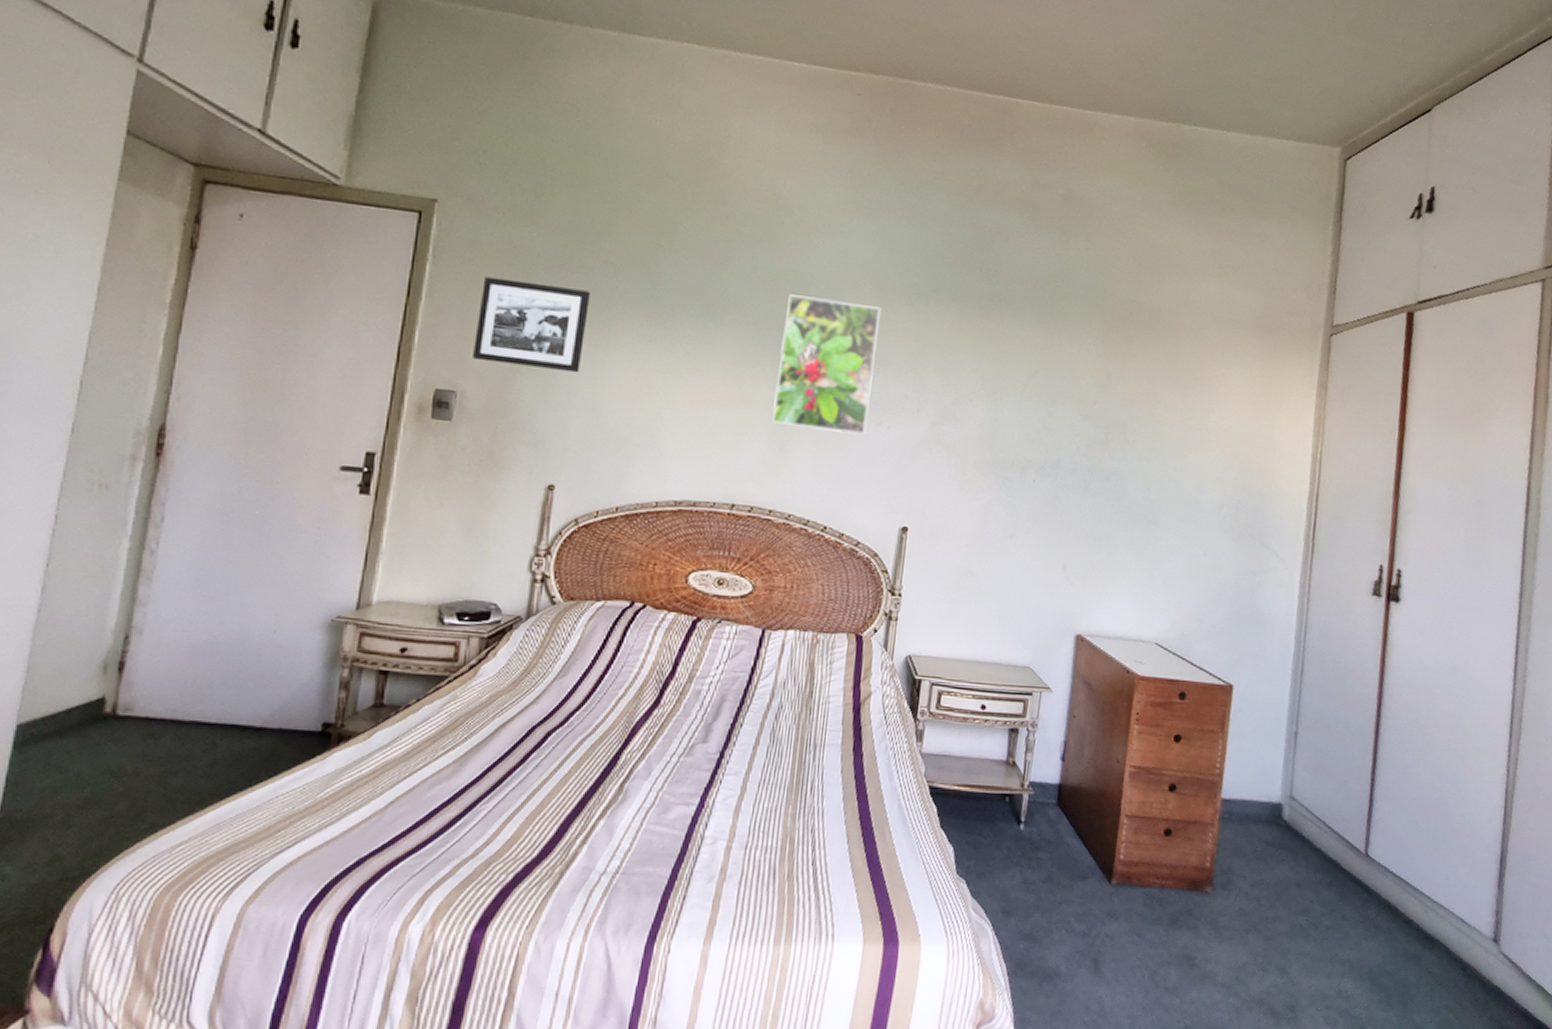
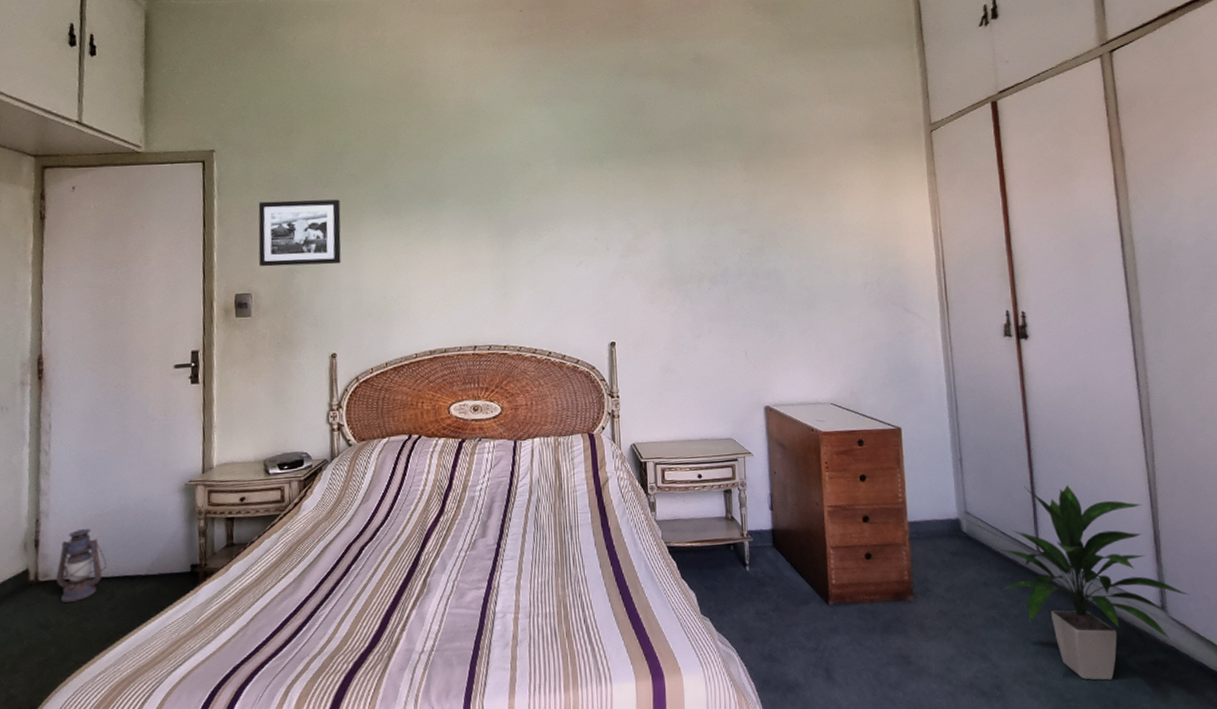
lantern: none [140,656,211,748] -> present [56,528,106,603]
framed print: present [772,294,882,435] -> none [492,173,570,277]
indoor plant: none [1317,776,1528,1016] -> present [1001,484,1189,680]

